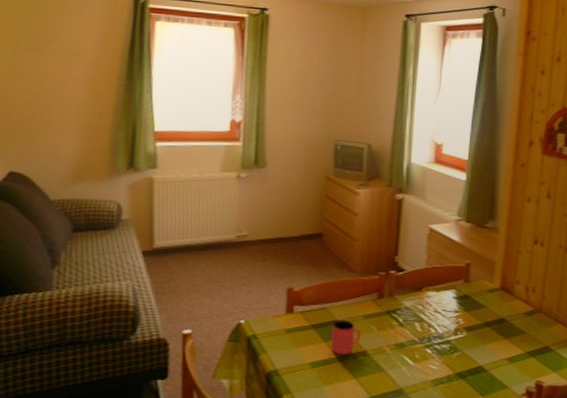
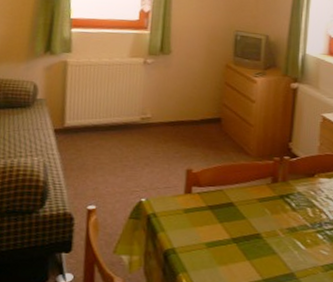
cup: present [331,319,361,355] -> none [226,201,255,237]

